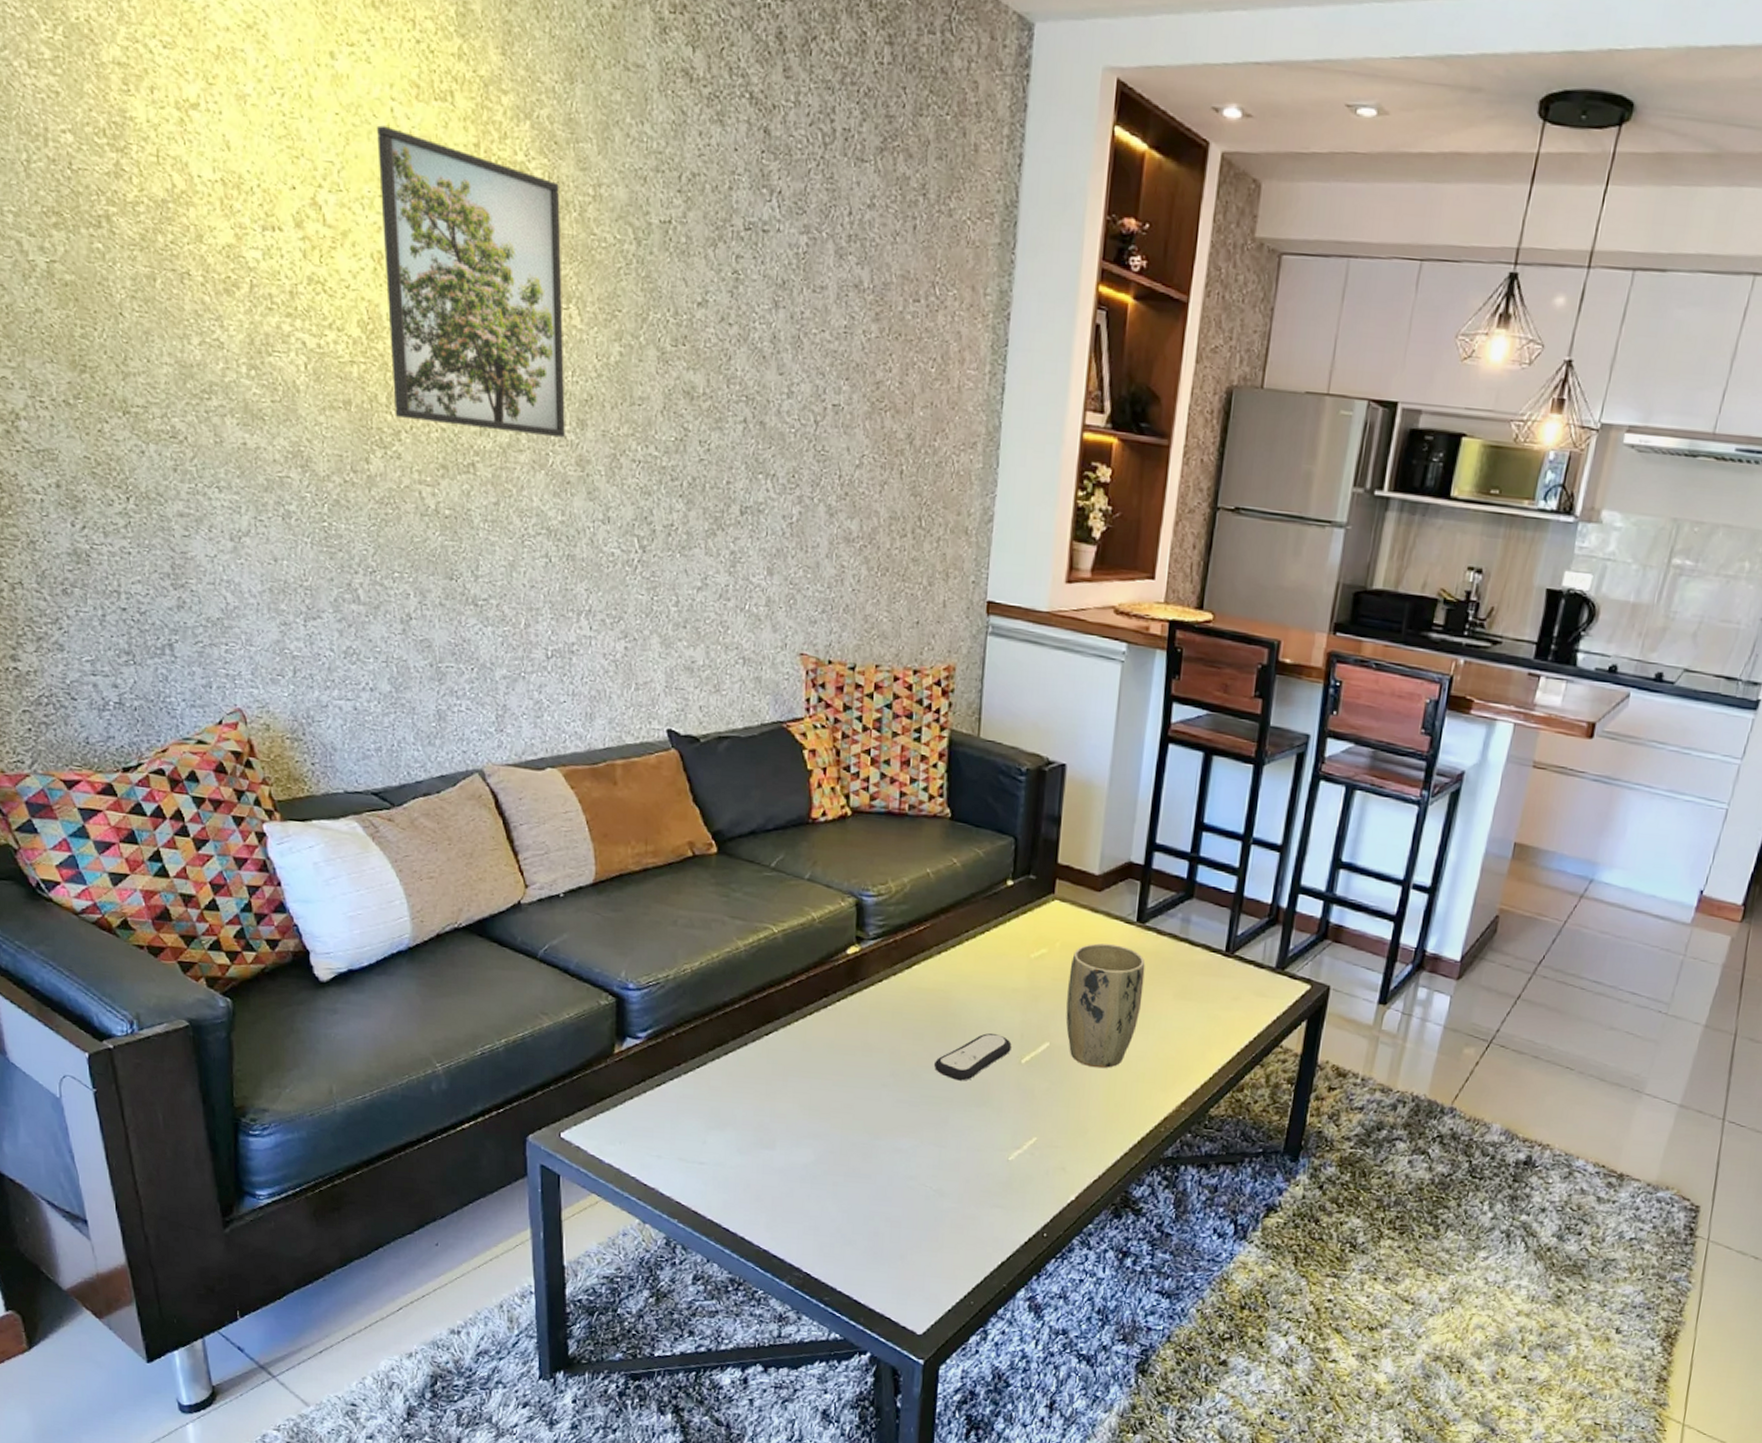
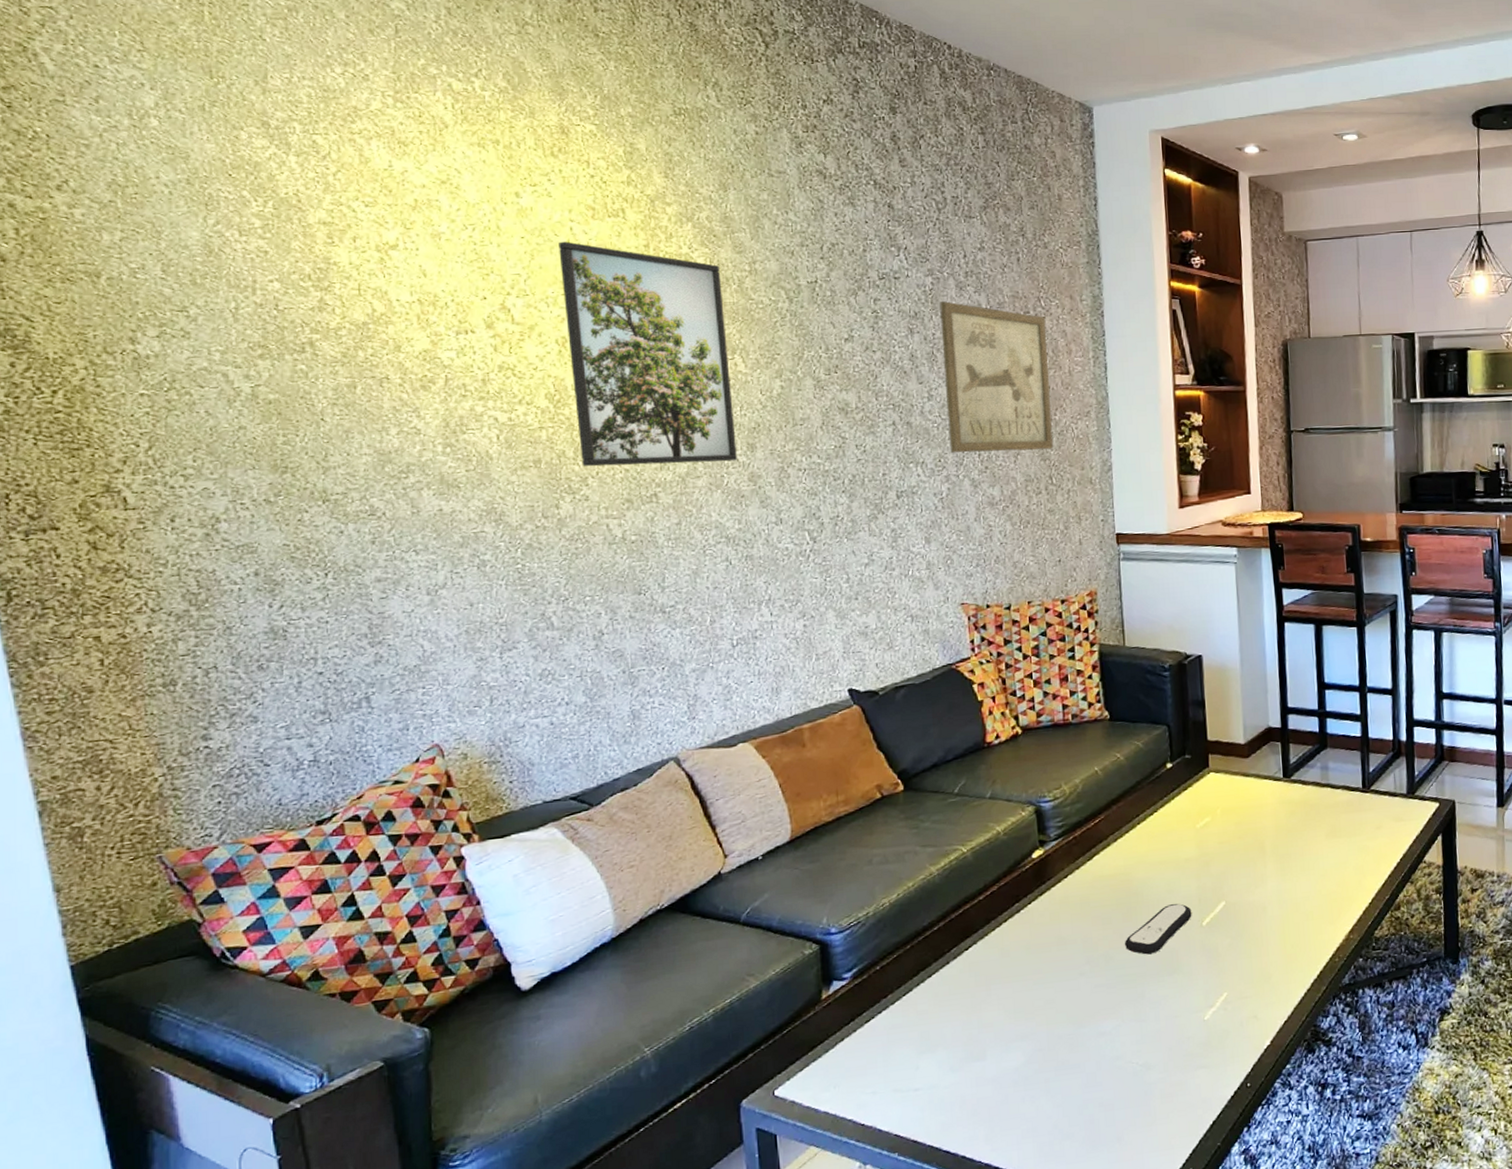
wall art: none [806,270,939,484] -> present [939,301,1053,453]
plant pot: present [1066,943,1146,1069] -> none [1232,801,1299,916]

